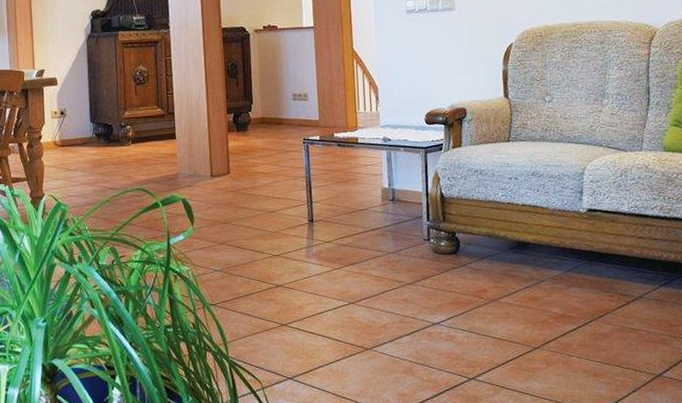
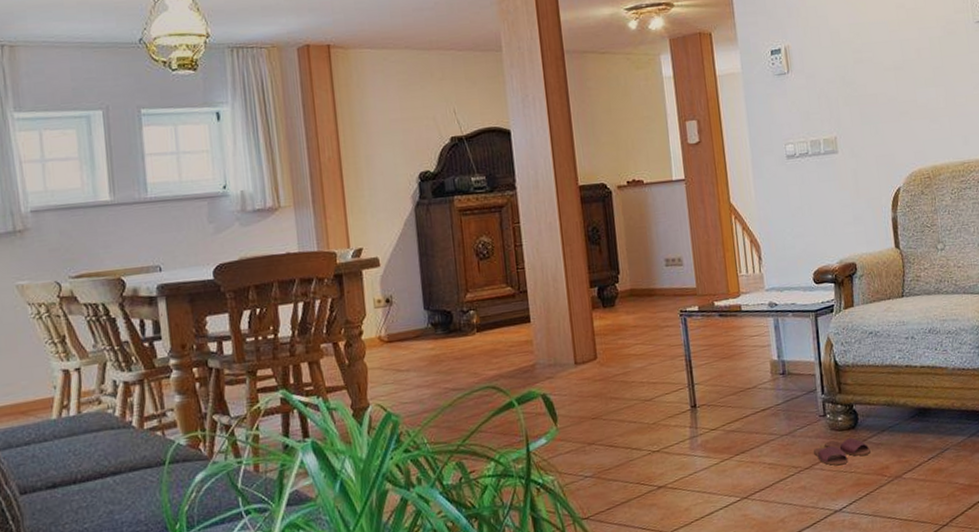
slippers: none [416,261,470,285] -> present [813,437,871,466]

